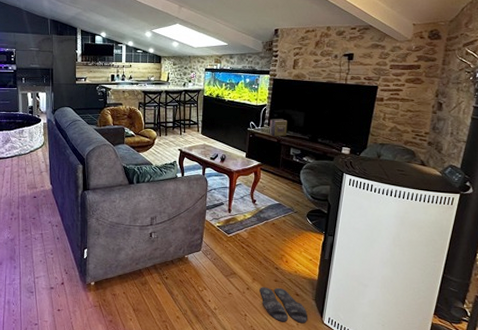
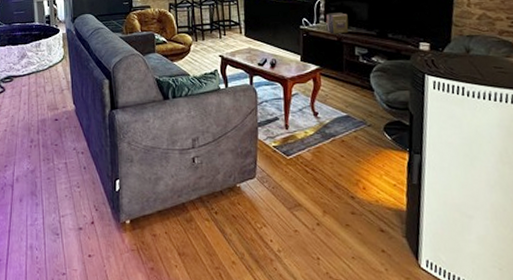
slippers: present [259,287,307,324] -> none [333,222,399,269]

